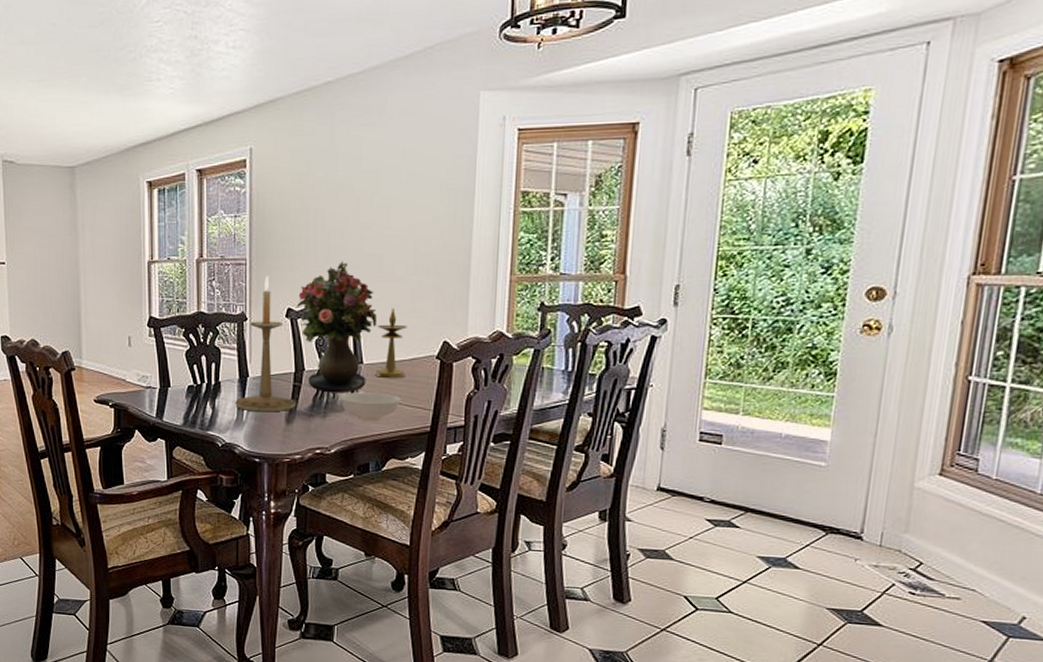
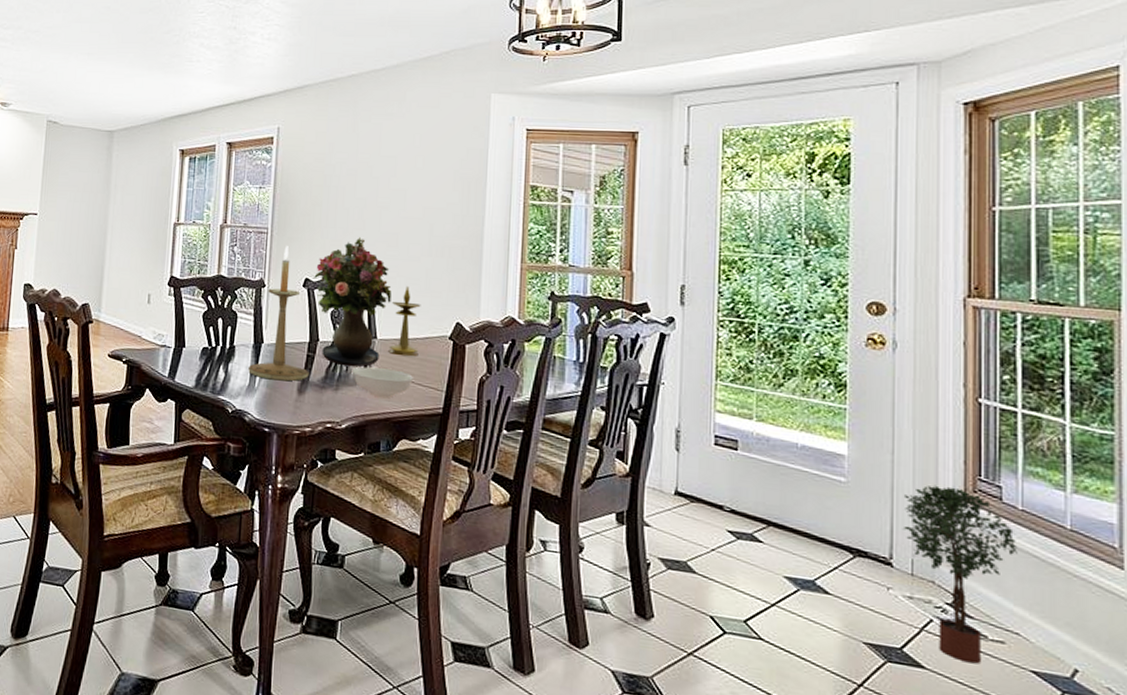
potted tree: none [876,462,986,619] -> present [903,485,1017,664]

